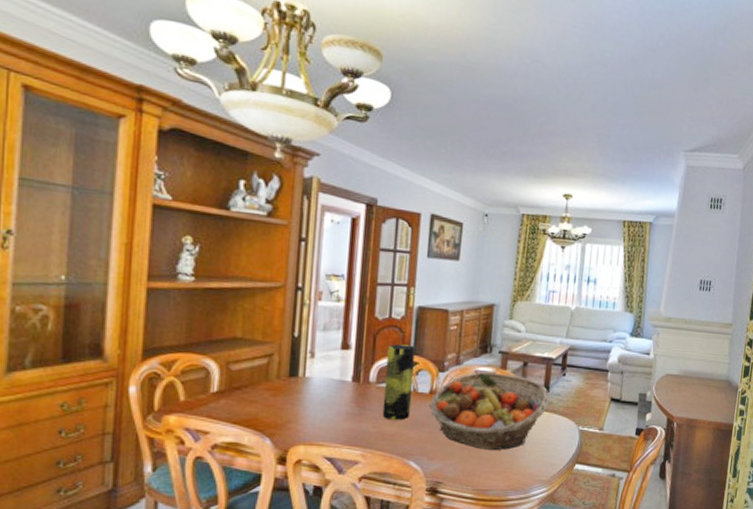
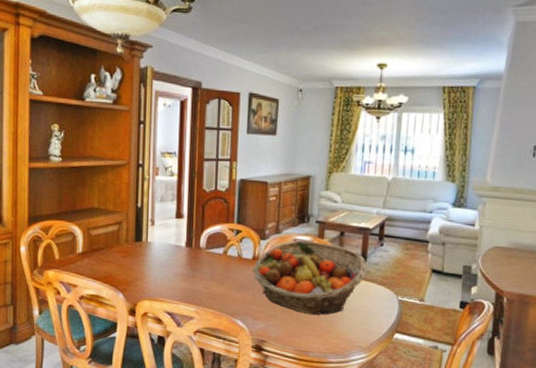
vase: present [382,344,415,421] -> none [212,214,238,283]

